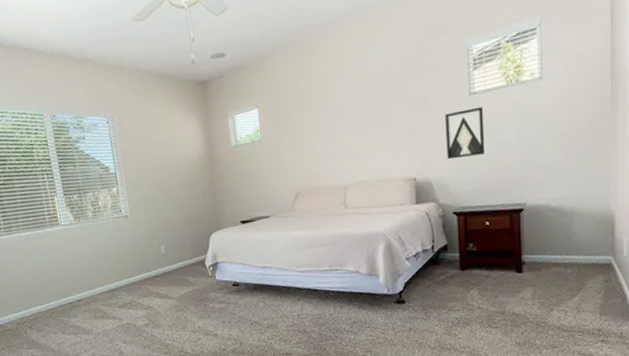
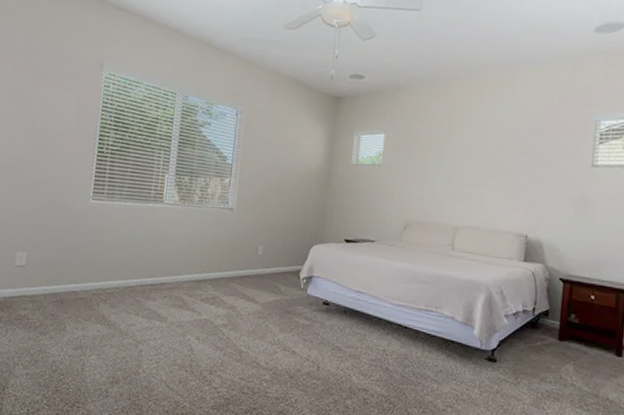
wall art: present [445,106,485,160] -> none [561,179,604,227]

